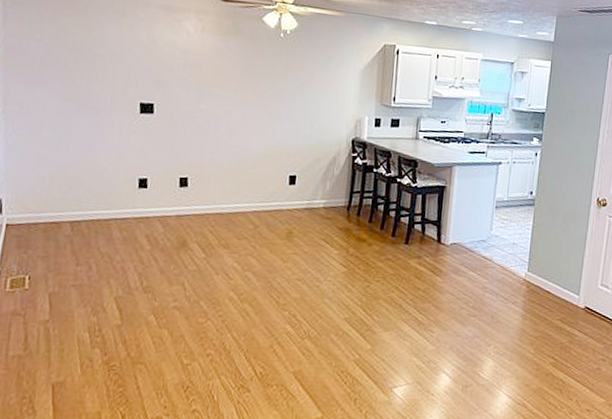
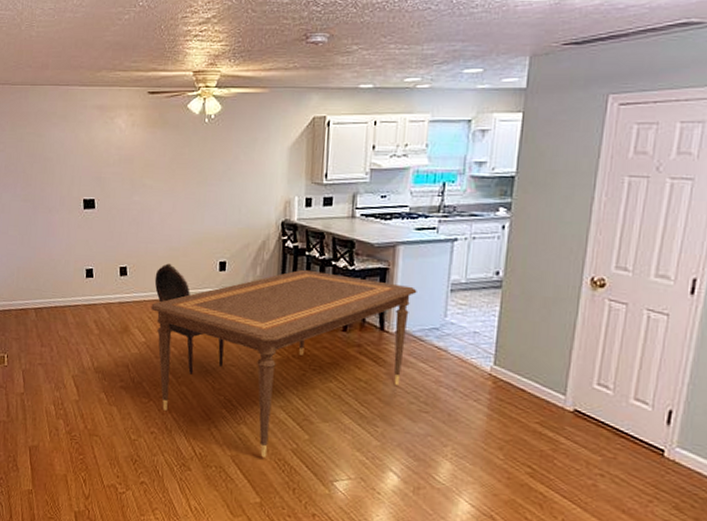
dining table: none [213,185,469,371] -> present [151,269,417,457]
dining chair: none [219,175,291,291] -> present [154,263,224,375]

